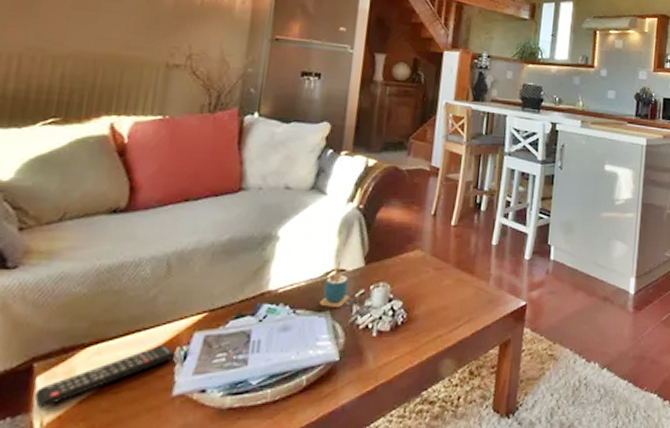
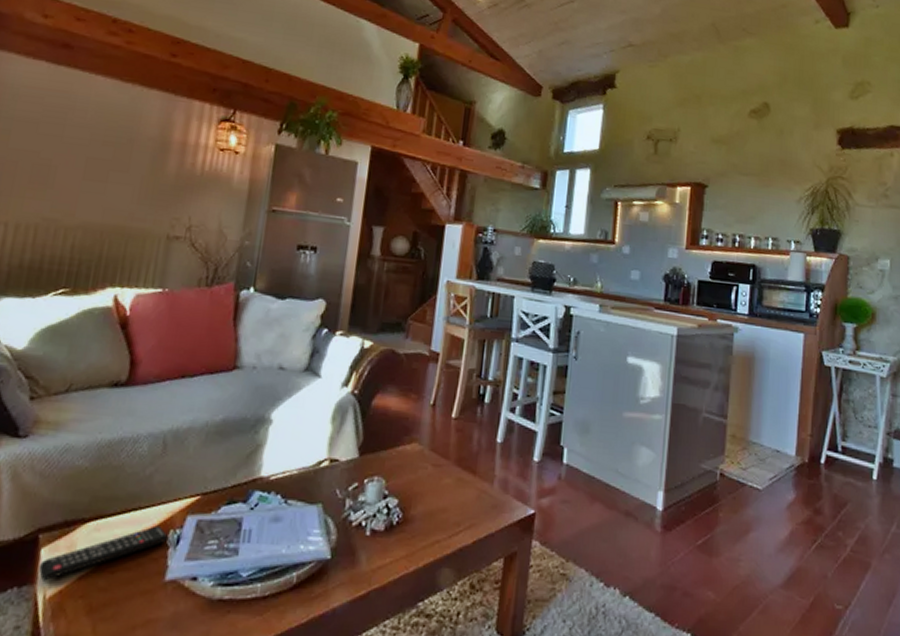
cup: present [319,261,350,307] -> none [311,450,343,500]

